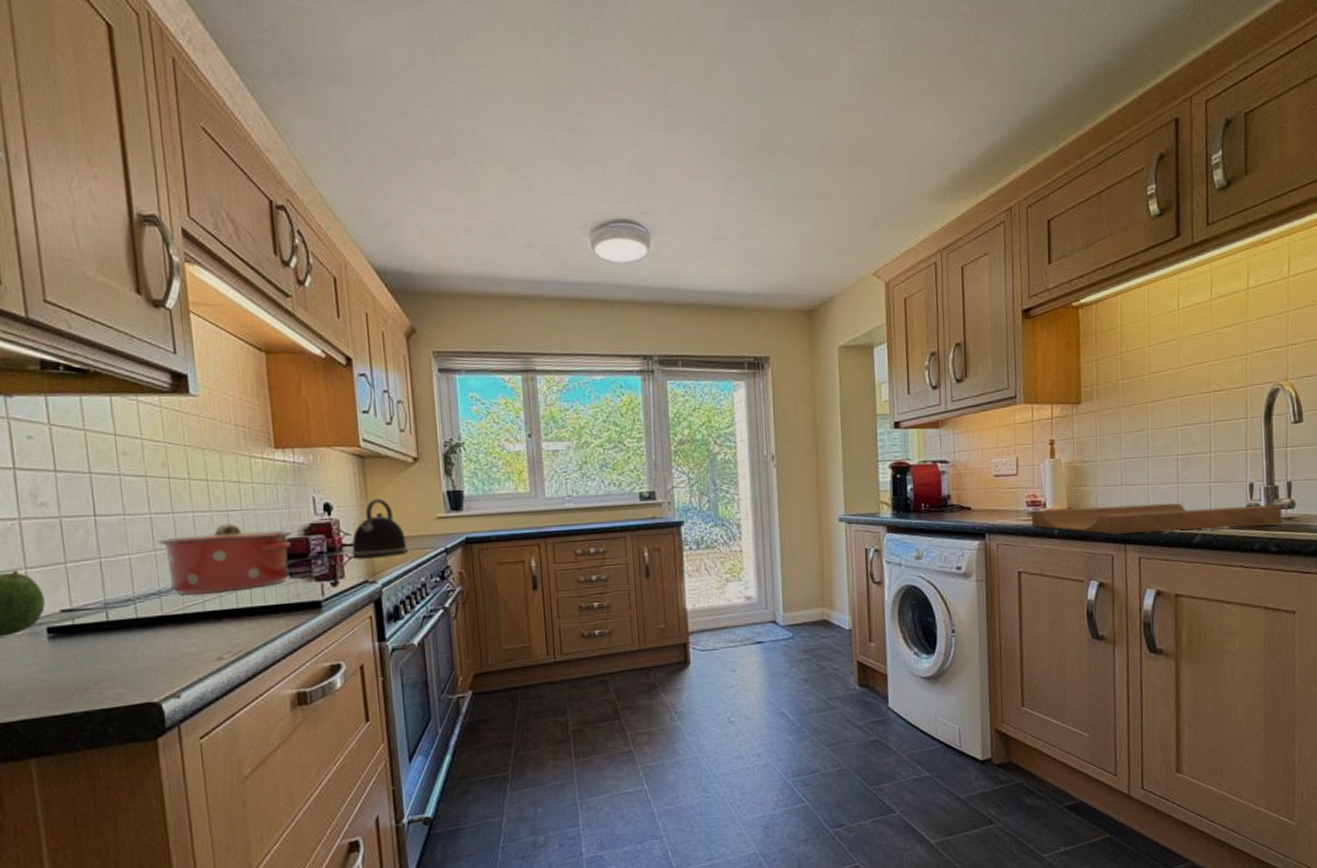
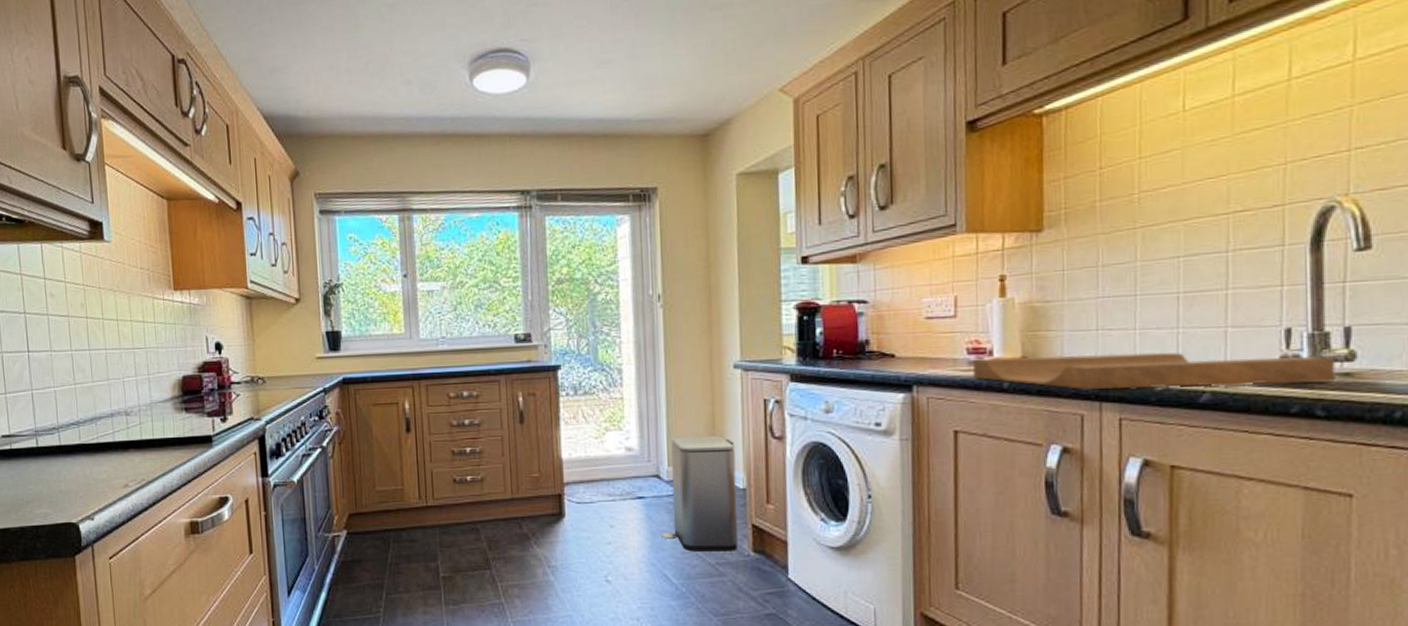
casserole: present [157,523,293,595] -> none [77,360,189,426]
kettle: present [352,498,408,559] -> none [239,338,289,397]
pedal bin: none [779,582,846,689] -> present [662,435,739,552]

